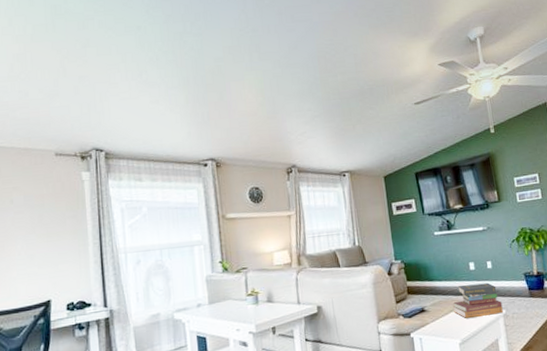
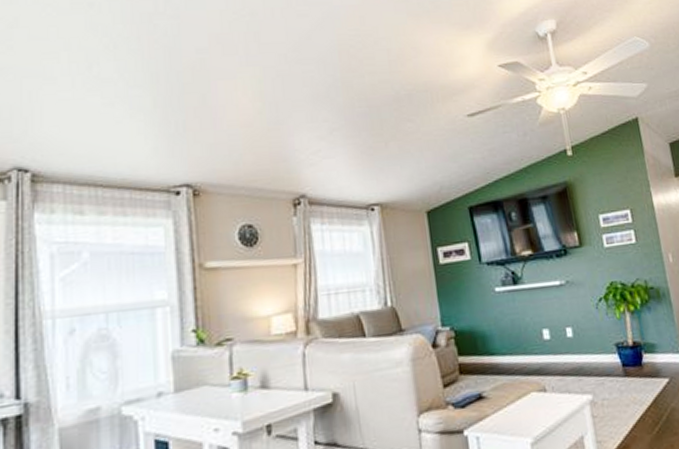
books: present [453,283,503,318] -> none [521,357,590,408]

